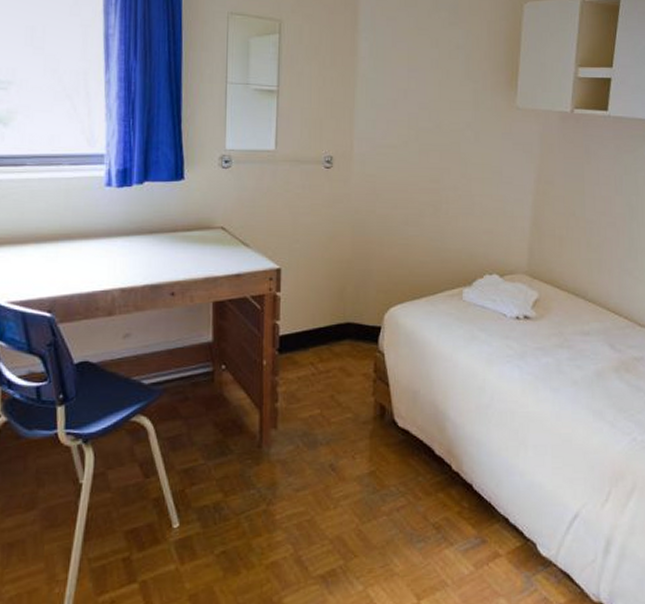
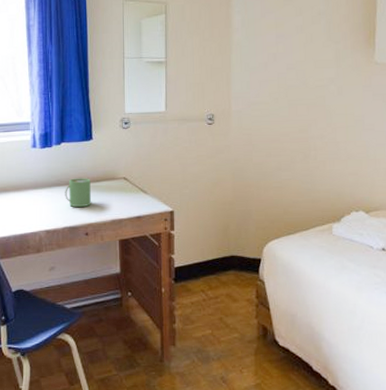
mug: none [146,226,180,261] -> present [65,178,91,207]

